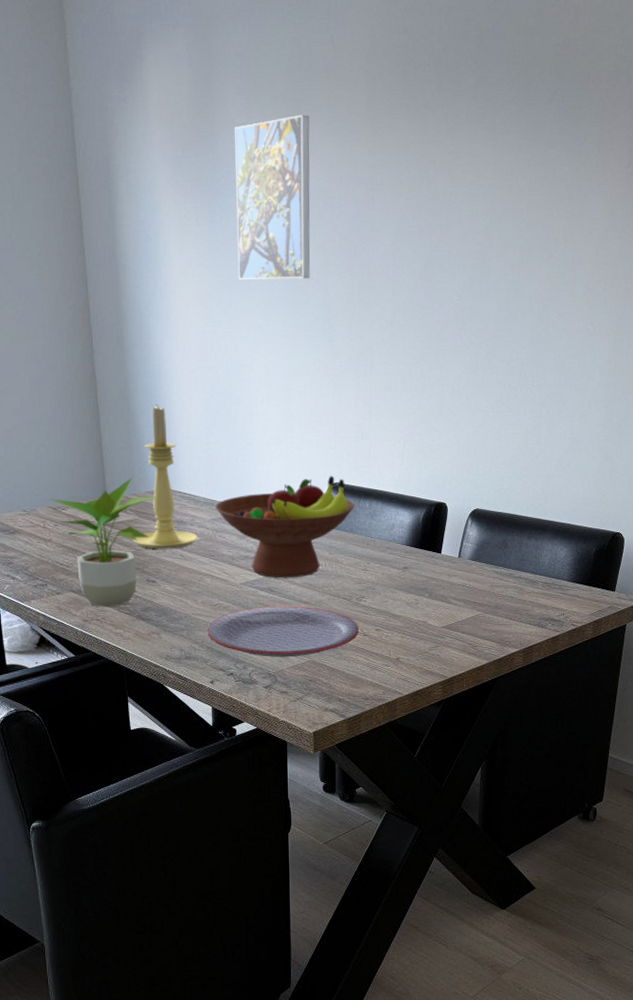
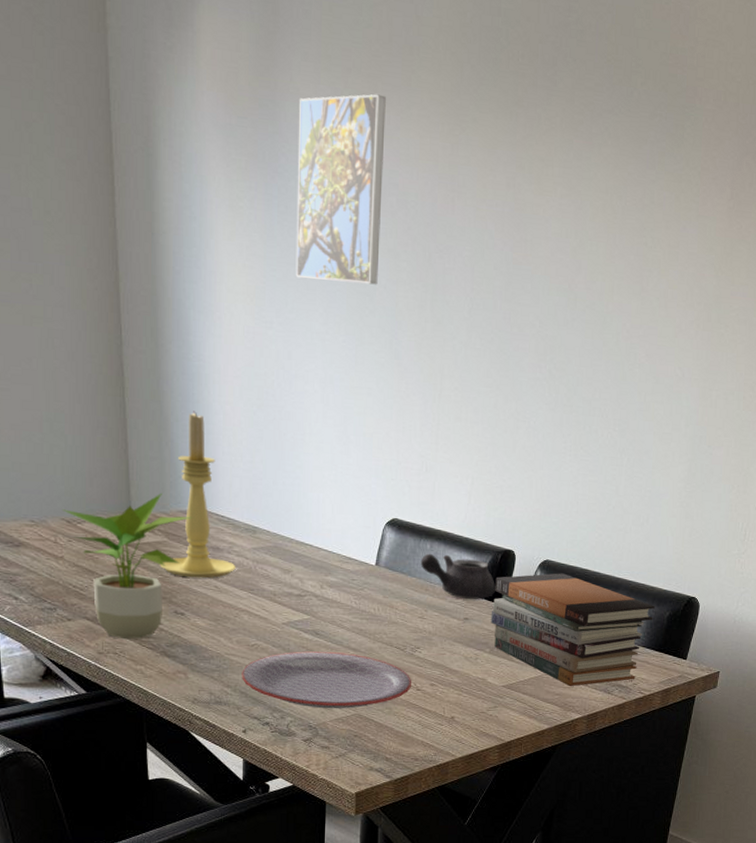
fruit bowl: present [215,476,355,578] -> none [257,510,415,621]
teapot: none [361,511,430,551] -> present [420,553,495,600]
book stack: none [428,520,581,623] -> present [490,573,655,686]

